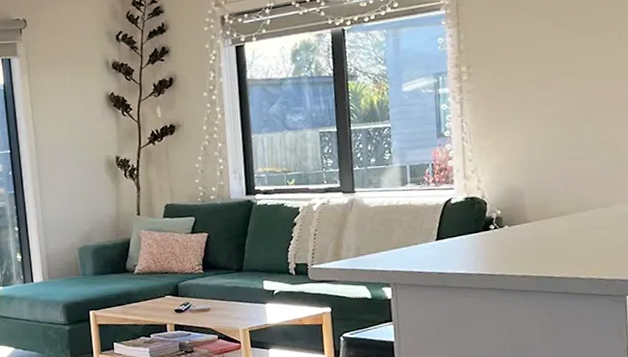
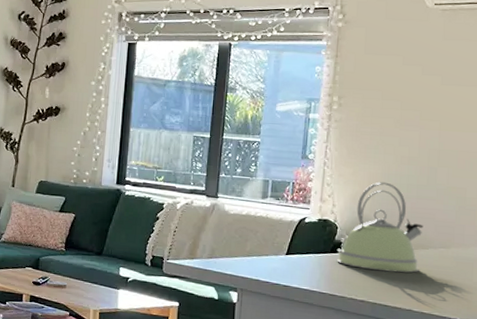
kettle: none [490,148,581,243] -> present [336,182,424,273]

